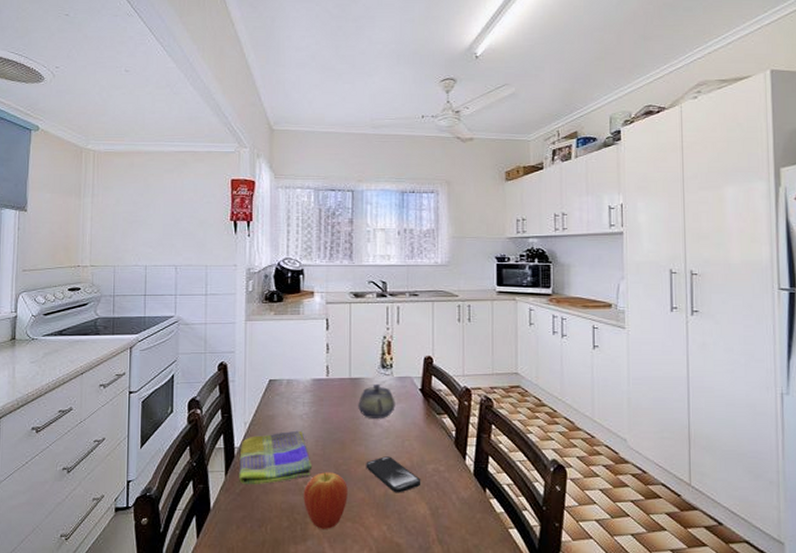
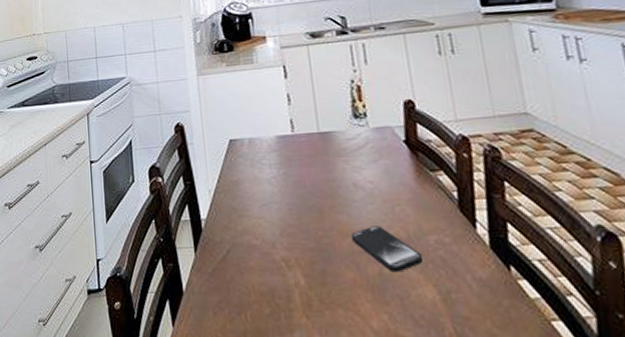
dish towel: present [239,430,311,484] -> none [207,197,288,262]
fruit: present [303,472,348,529] -> none [282,247,335,318]
teapot: present [358,384,395,418] -> none [332,138,377,180]

